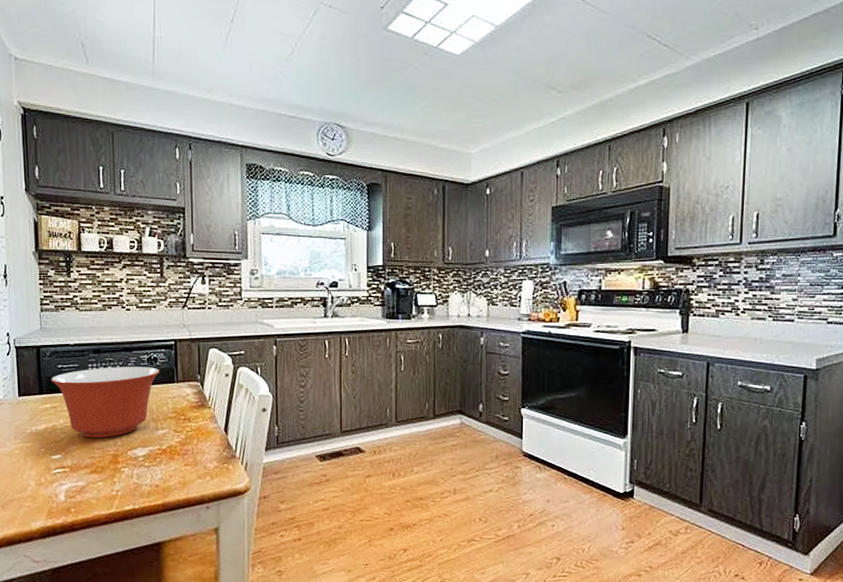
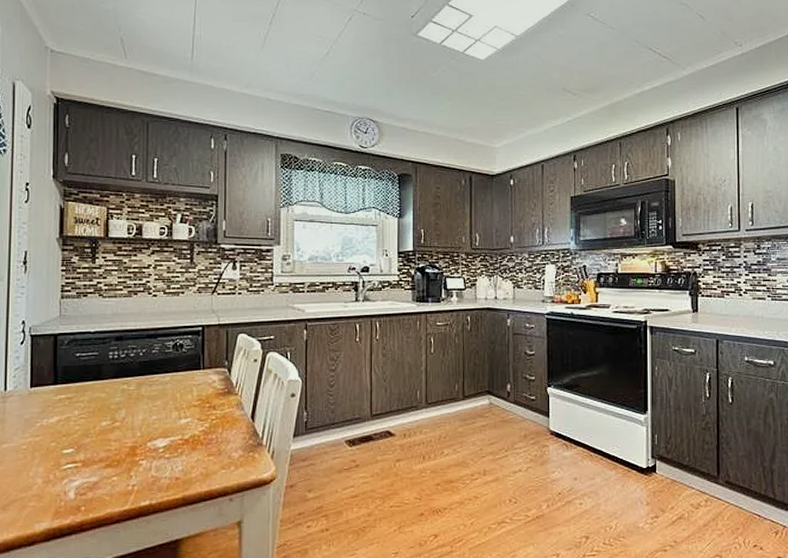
mixing bowl: present [51,367,160,438] -> none [67,354,186,429]

